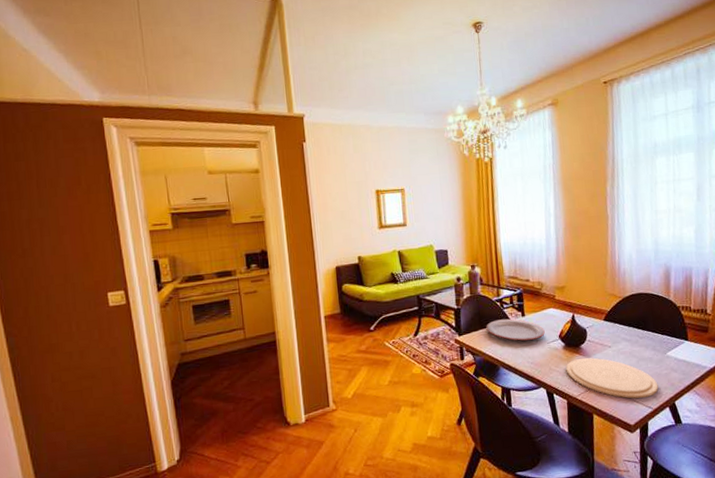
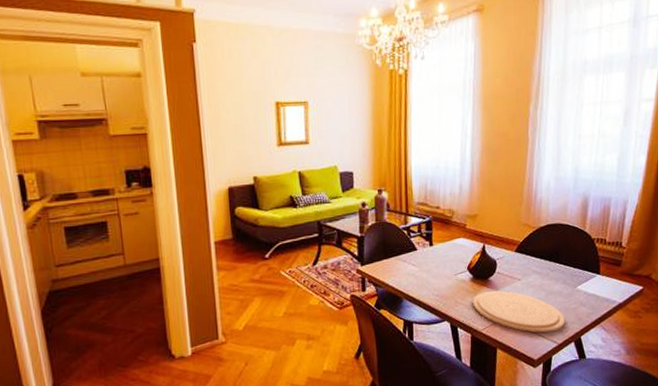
plate: present [486,319,545,341] -> none [391,248,453,272]

